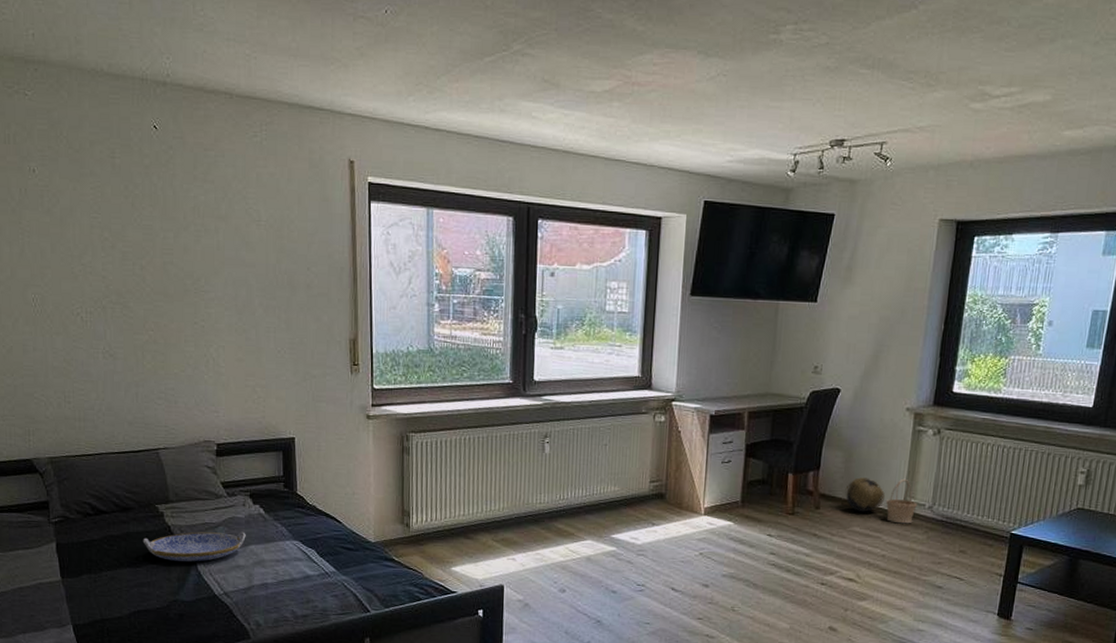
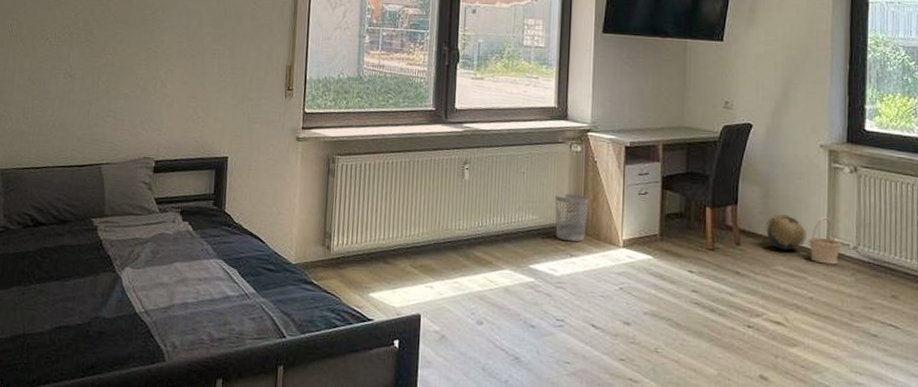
serving tray: present [142,531,246,562] -> none [74,247,172,278]
wastebasket: none [637,464,672,511] -> present [555,193,589,242]

